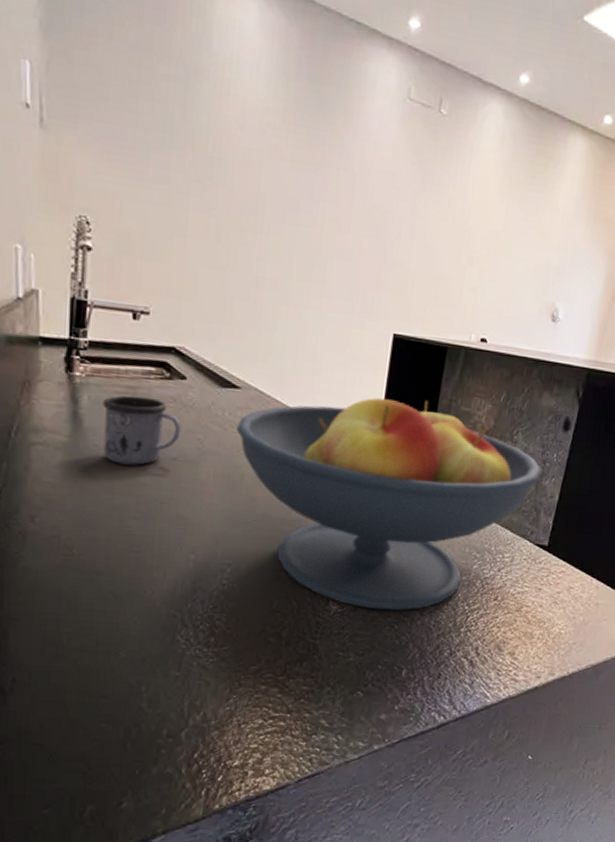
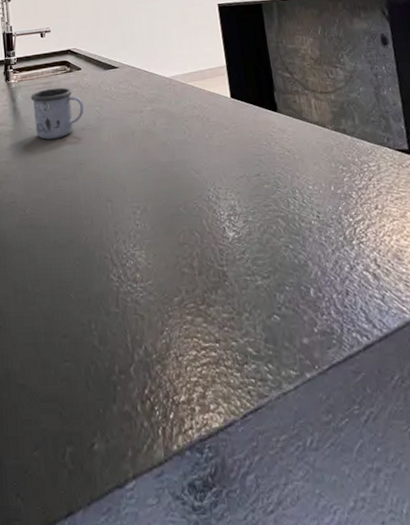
fruit bowl: present [237,398,542,611] -> none [121,47,377,232]

